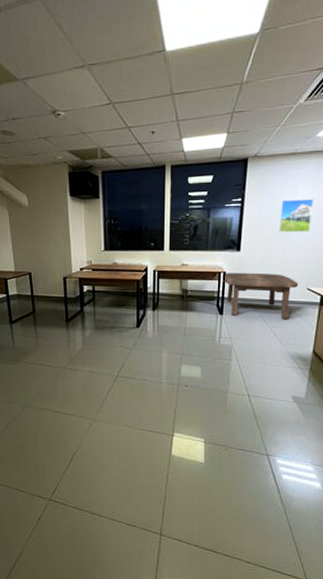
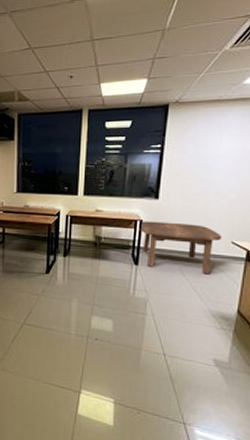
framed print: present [278,198,314,233] -> none [201,147,239,182]

